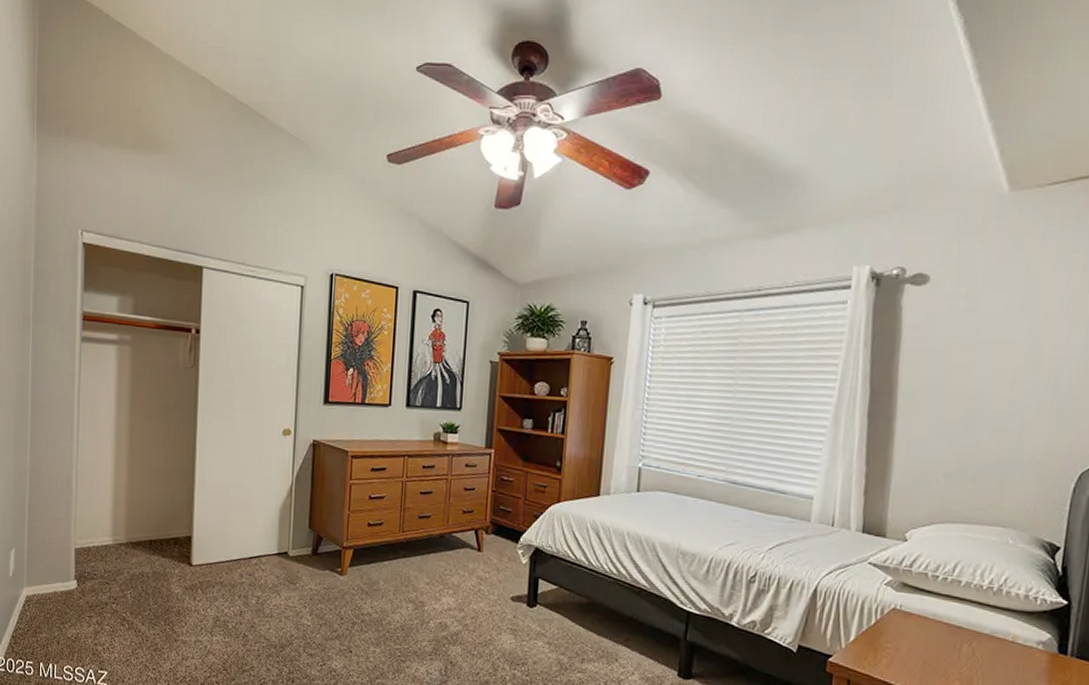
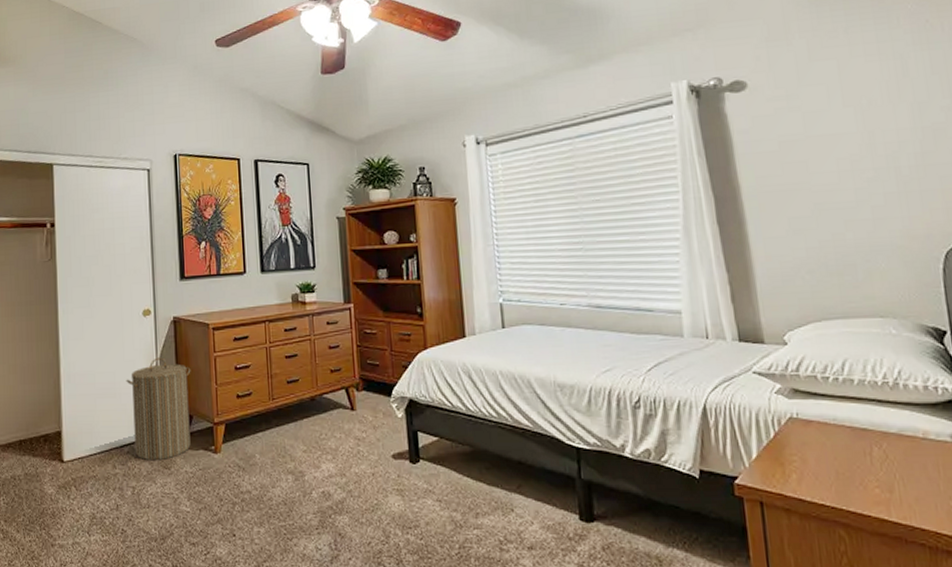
laundry hamper: none [260,477,326,576] -> present [126,357,191,461]

